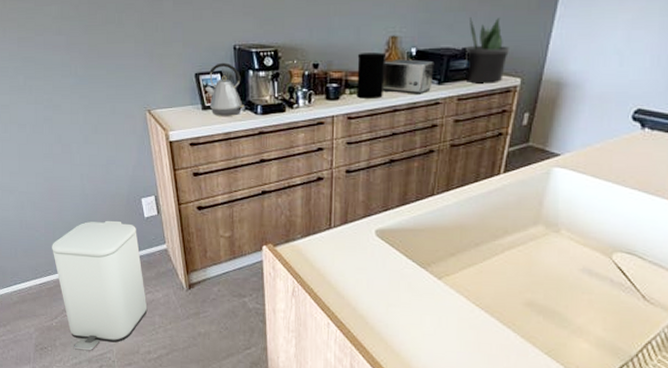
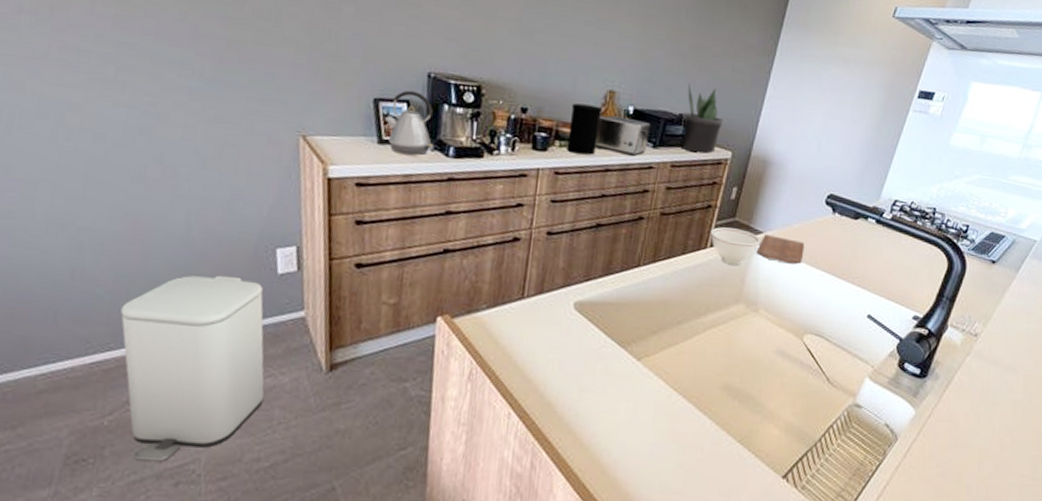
bowl: none [502,153,559,190] -> present [710,227,761,266]
cutting board: none [554,157,609,184] -> present [756,235,805,264]

